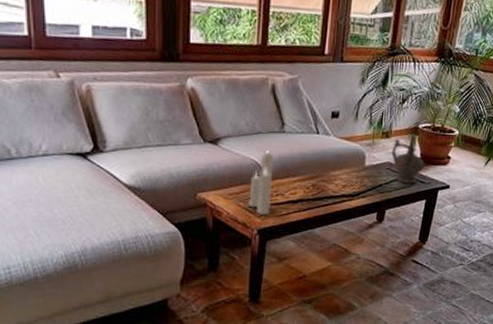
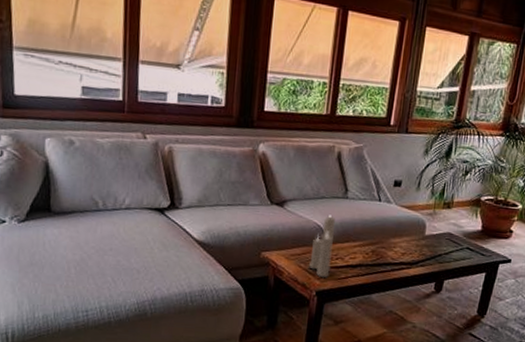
ceremonial vessel: present [391,134,425,184] -> none [452,206,486,256]

